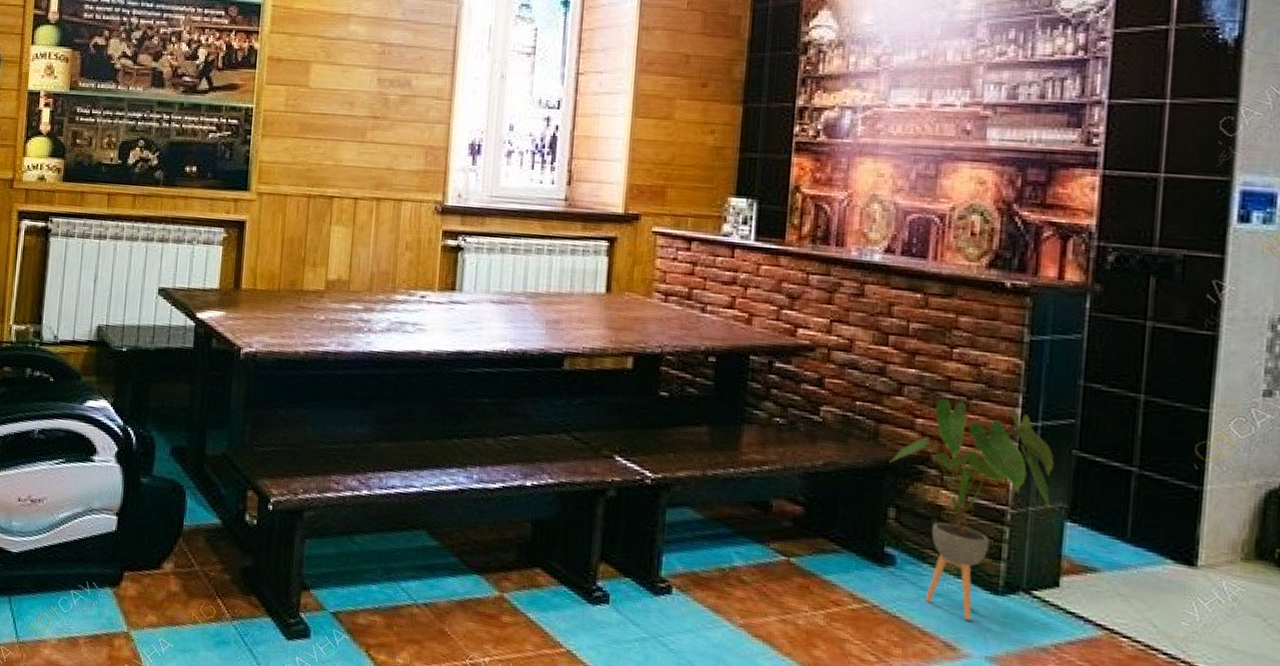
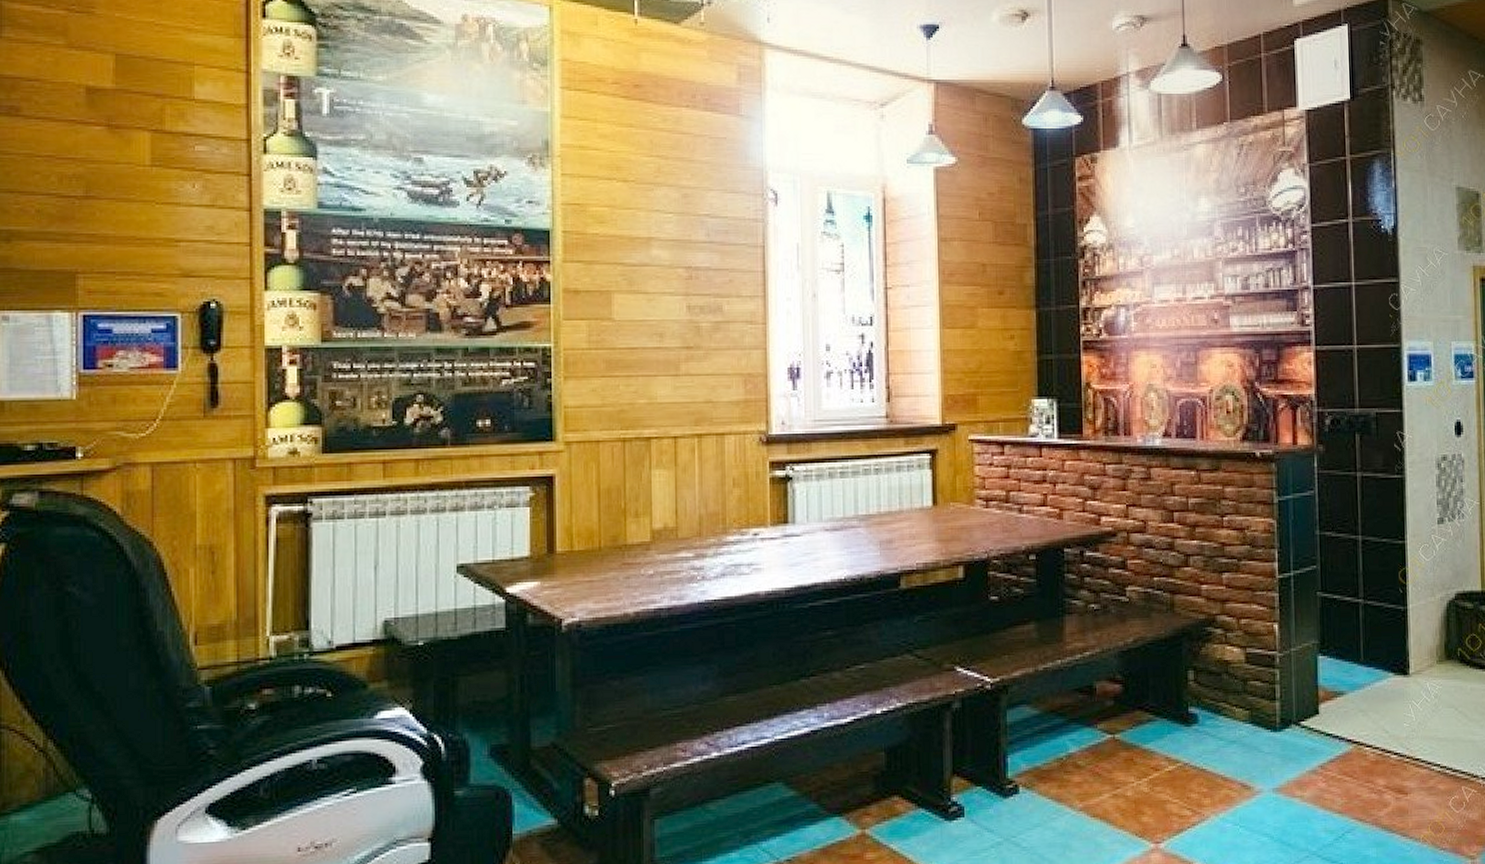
house plant: present [889,398,1054,621] -> none [1185,563,1307,760]

